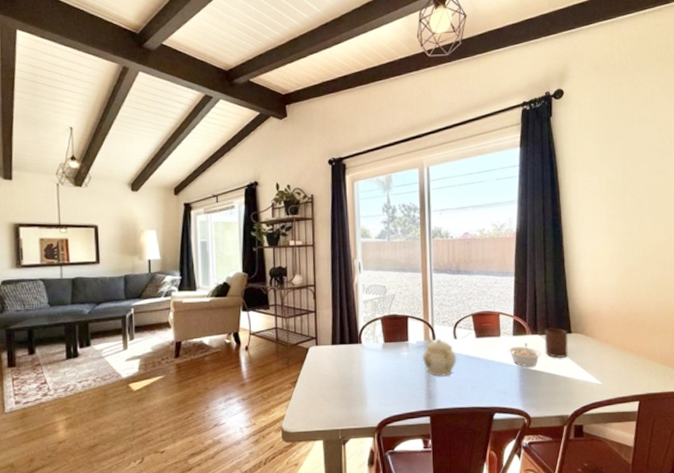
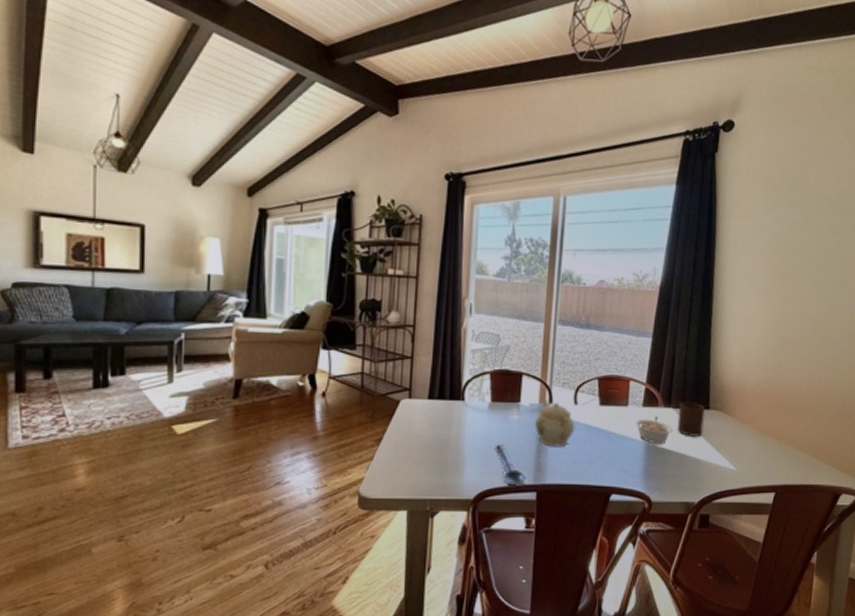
spoon: none [391,378,420,413] -> present [495,444,526,486]

